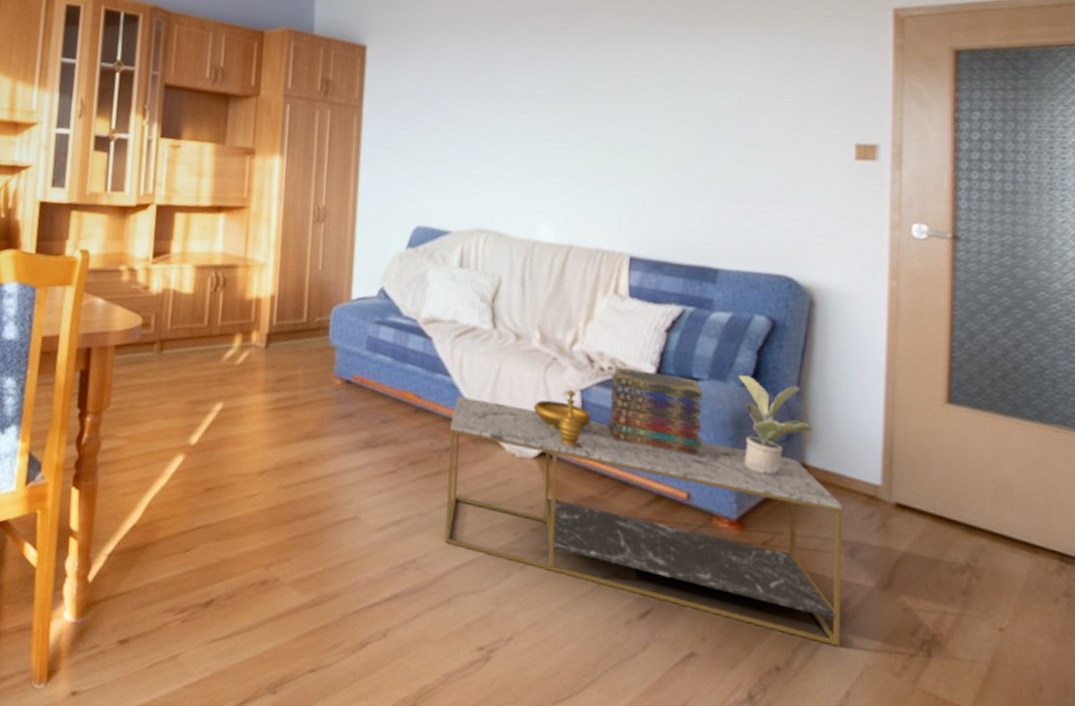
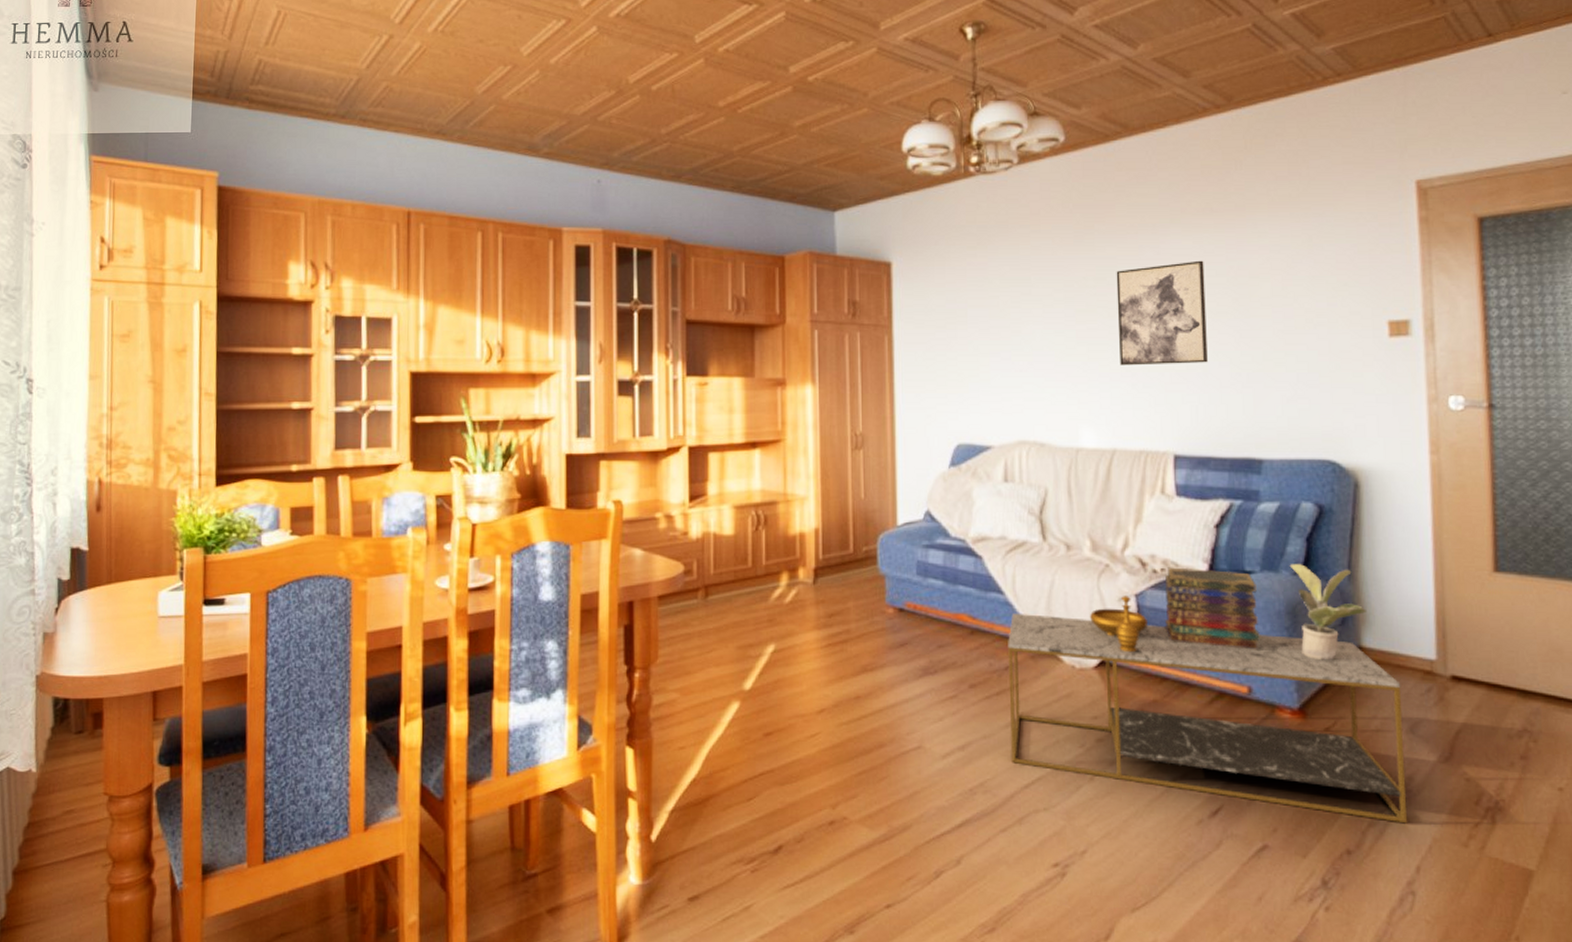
wall art: none [583,68,674,169] -> present [1116,260,1208,366]

